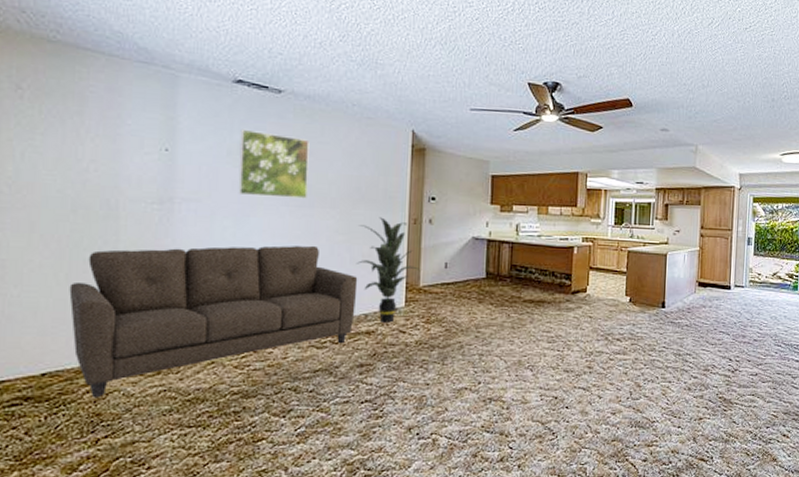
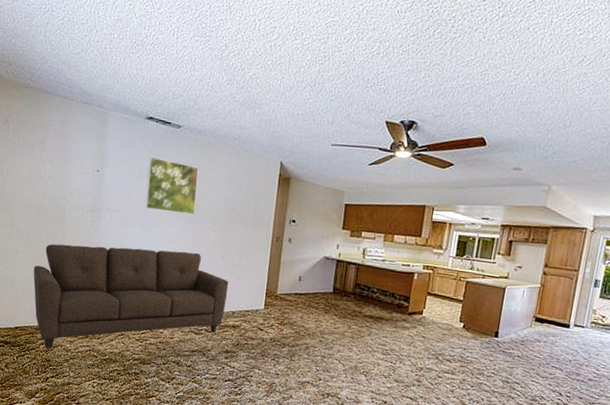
indoor plant: present [356,217,420,323] -> none [228,234,278,321]

